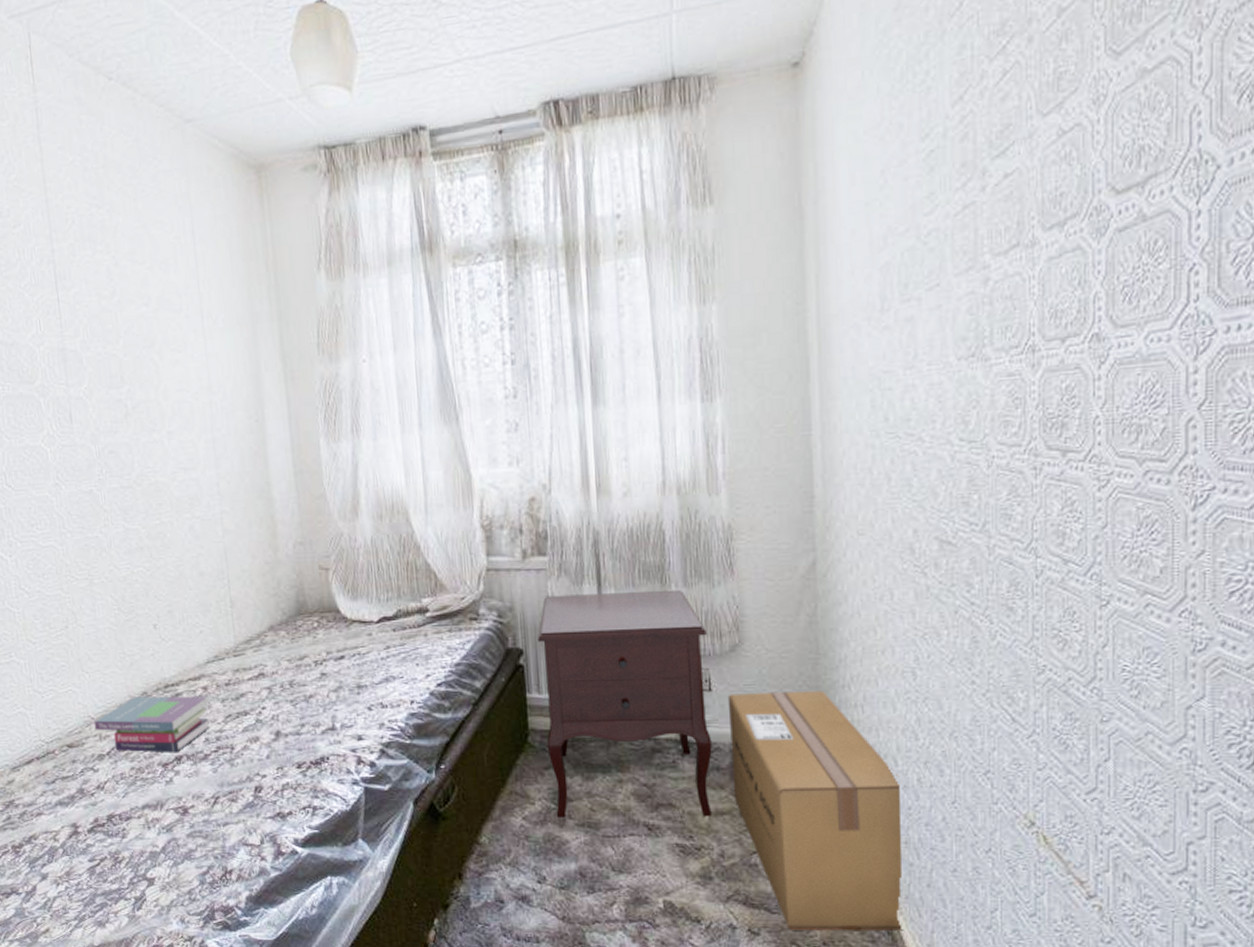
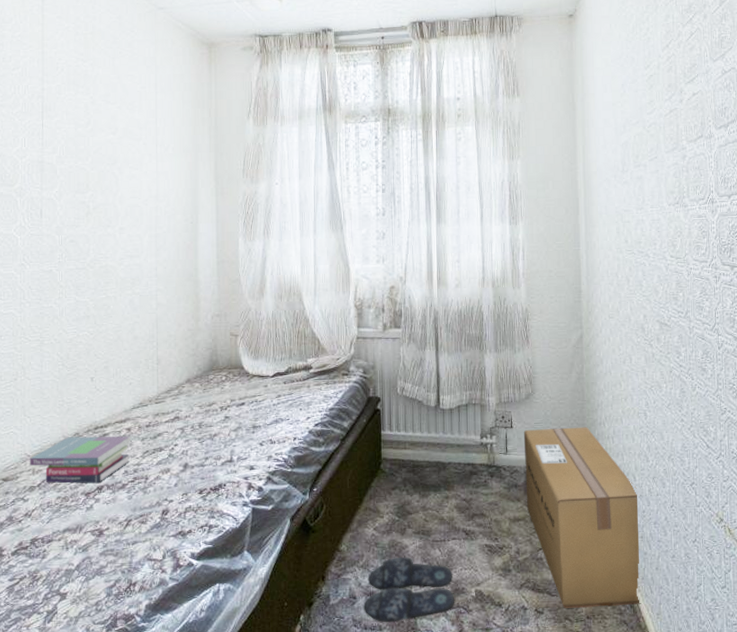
slippers: none [515,854,636,935] -> present [365,556,455,623]
nightstand: present [538,589,712,817] -> none [392,354,512,527]

